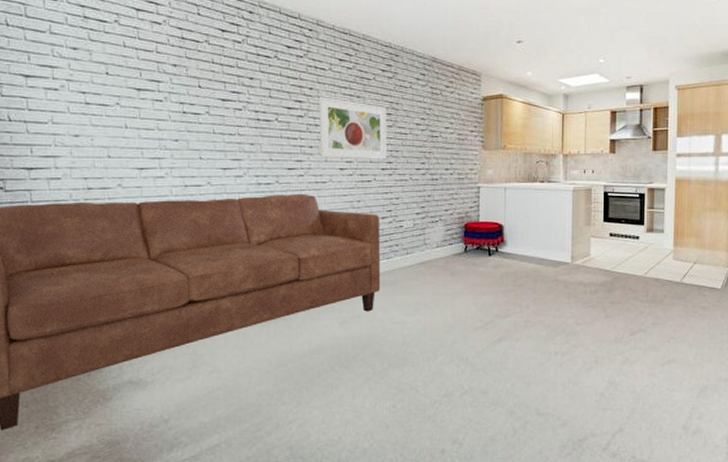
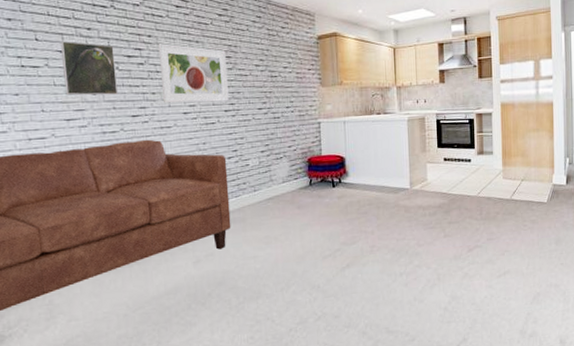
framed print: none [223,89,275,146] -> present [61,41,118,96]

